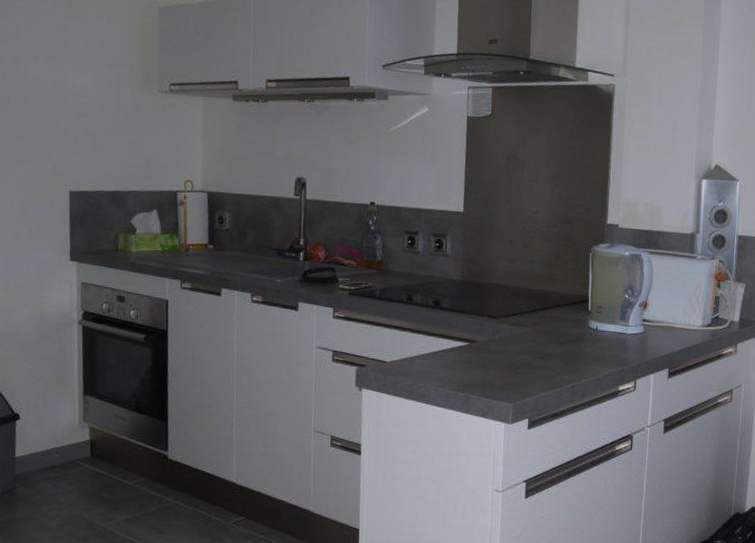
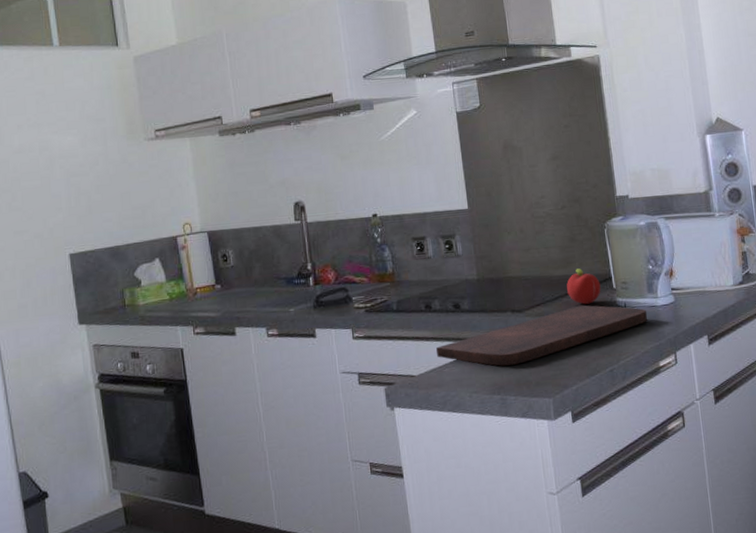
cutting board: none [411,321,616,367] -> present [436,305,648,366]
fruit: none [544,286,577,322] -> present [567,268,601,305]

